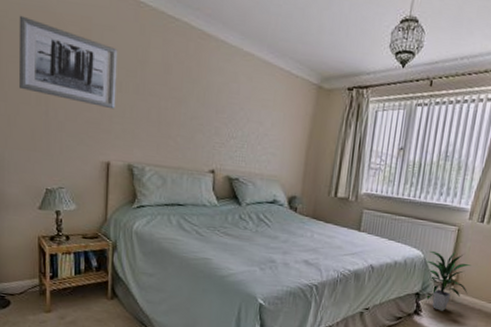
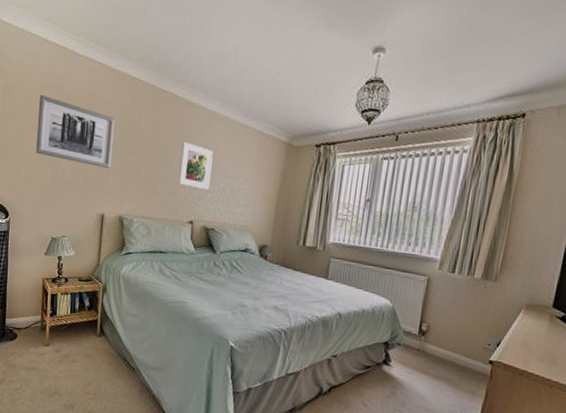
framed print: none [196,79,236,135] -> present [178,141,214,190]
indoor plant: present [425,250,471,311] -> none [394,299,443,362]

